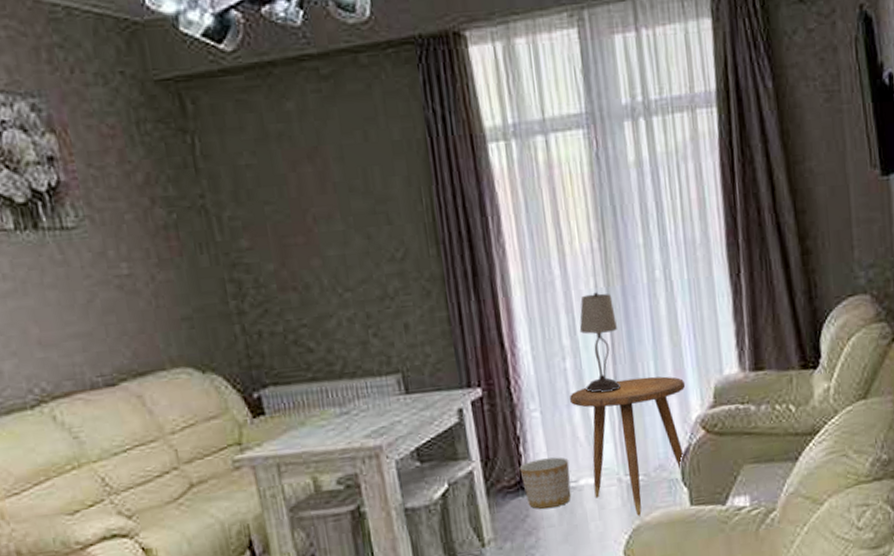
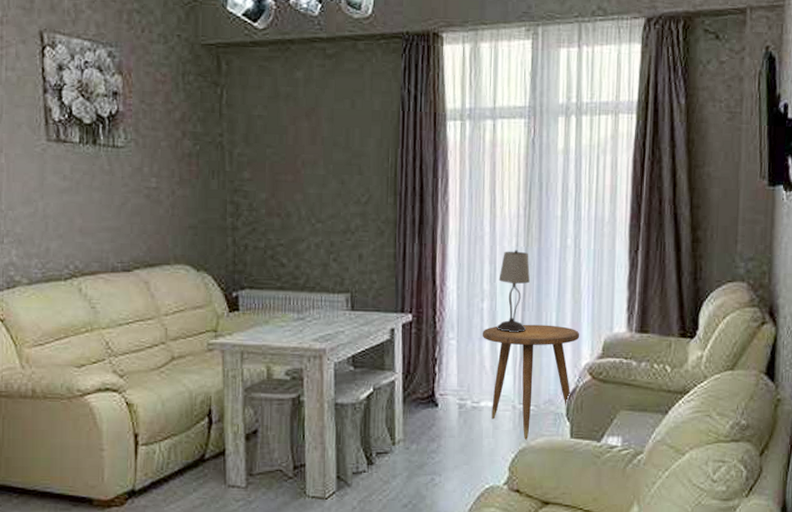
planter: present [519,457,572,509] -> none [433,379,474,421]

